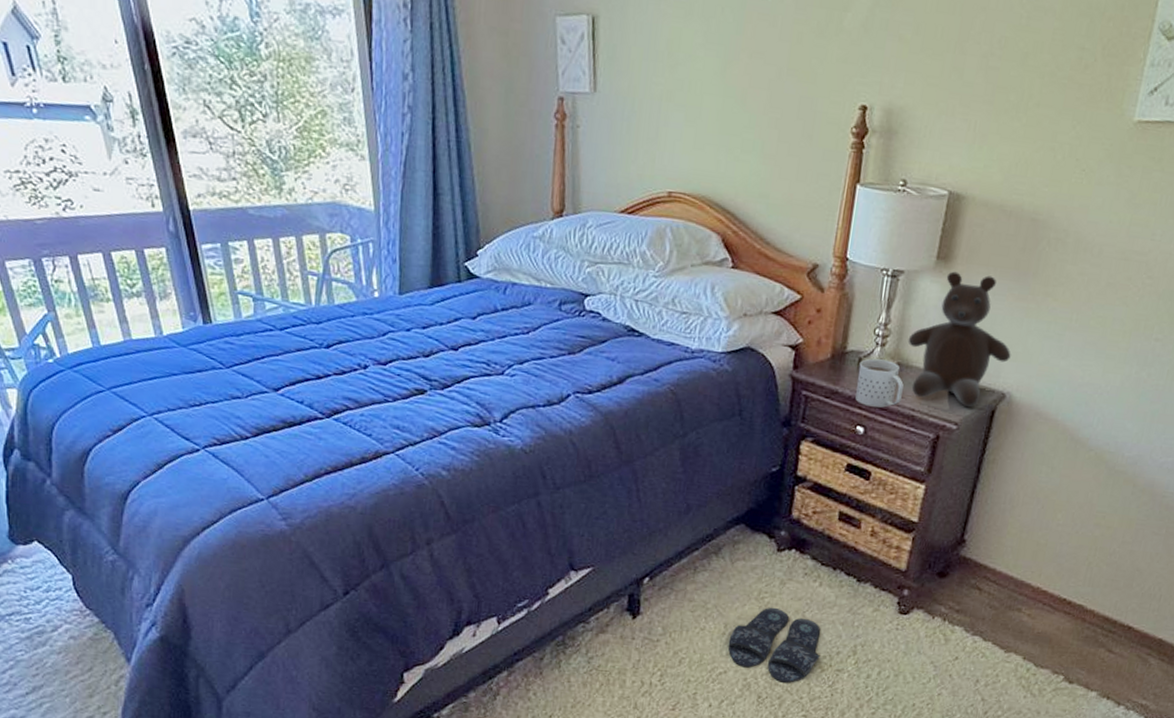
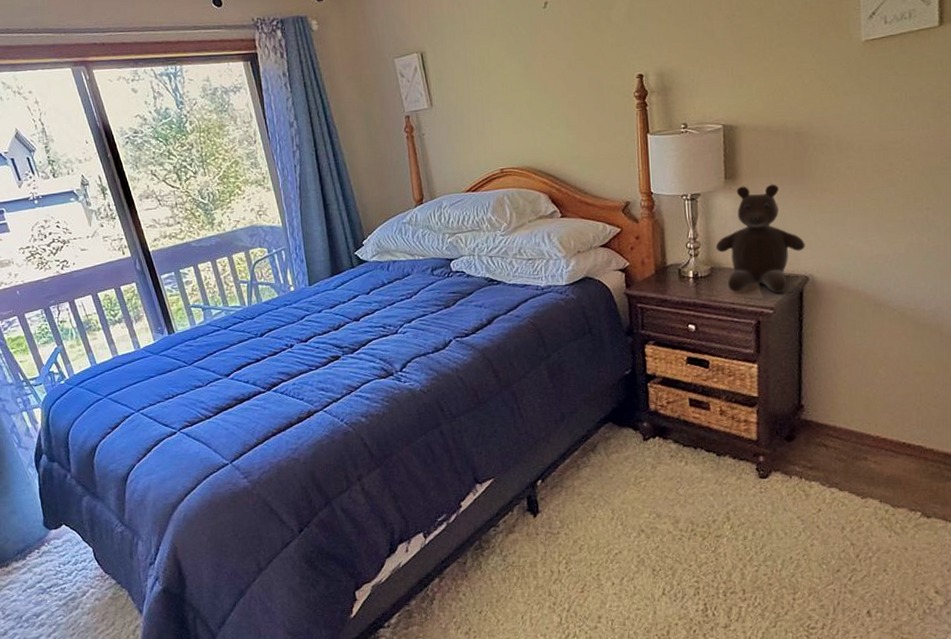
slippers: present [728,607,820,683] -> none [617,489,699,554]
mug: present [854,358,904,409] -> none [679,267,721,308]

